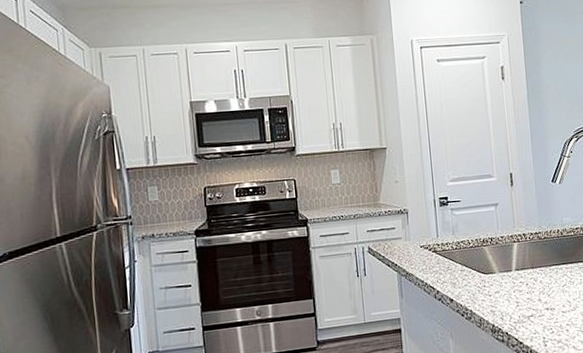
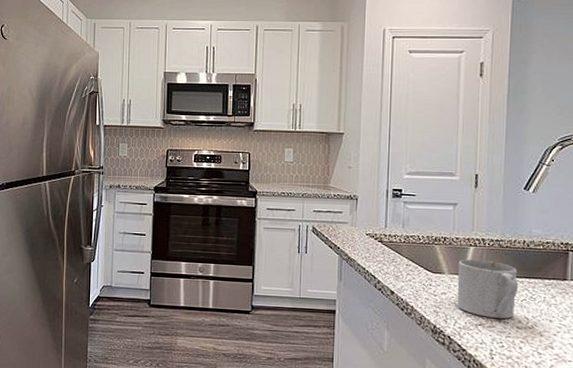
mug: none [505,253,559,308] -> present [456,259,518,319]

